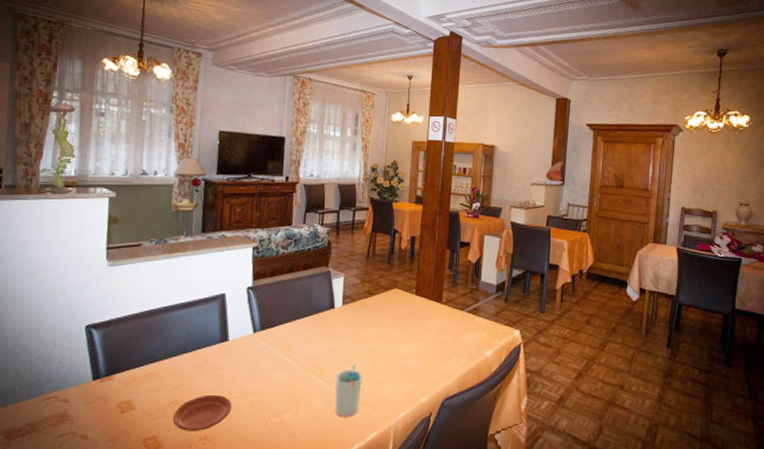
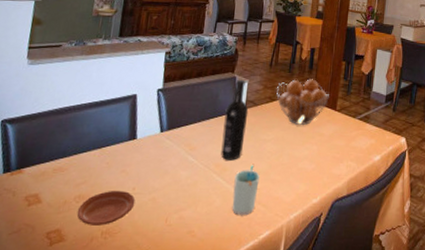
wine bottle: none [319,273,346,360] -> present [221,79,249,161]
fruit basket: none [376,270,434,321] -> present [276,79,329,126]

